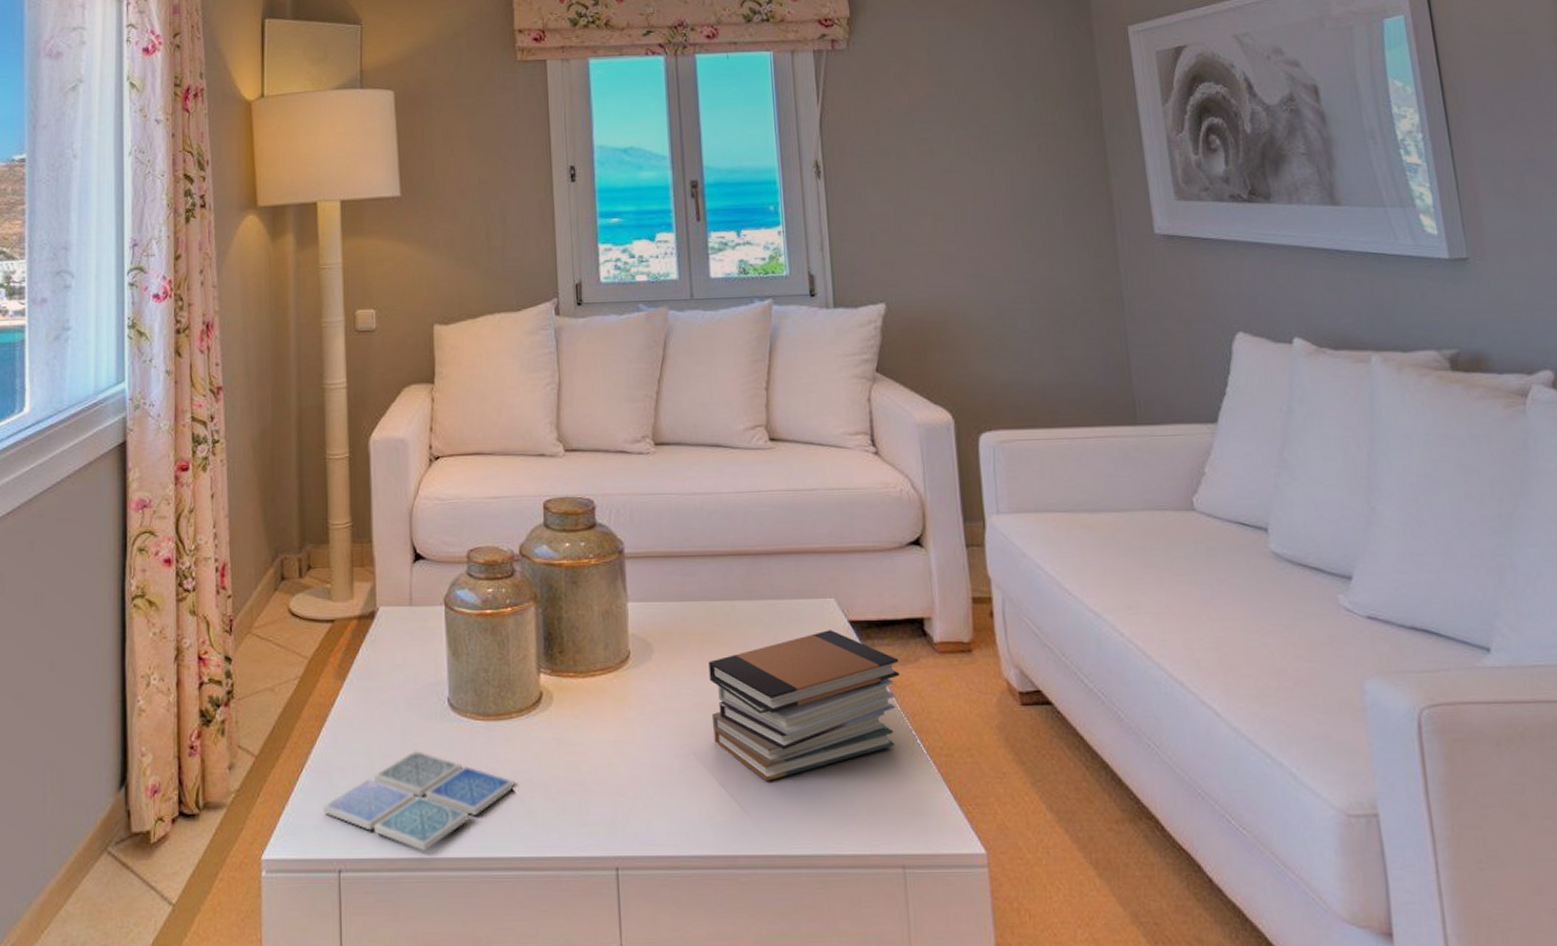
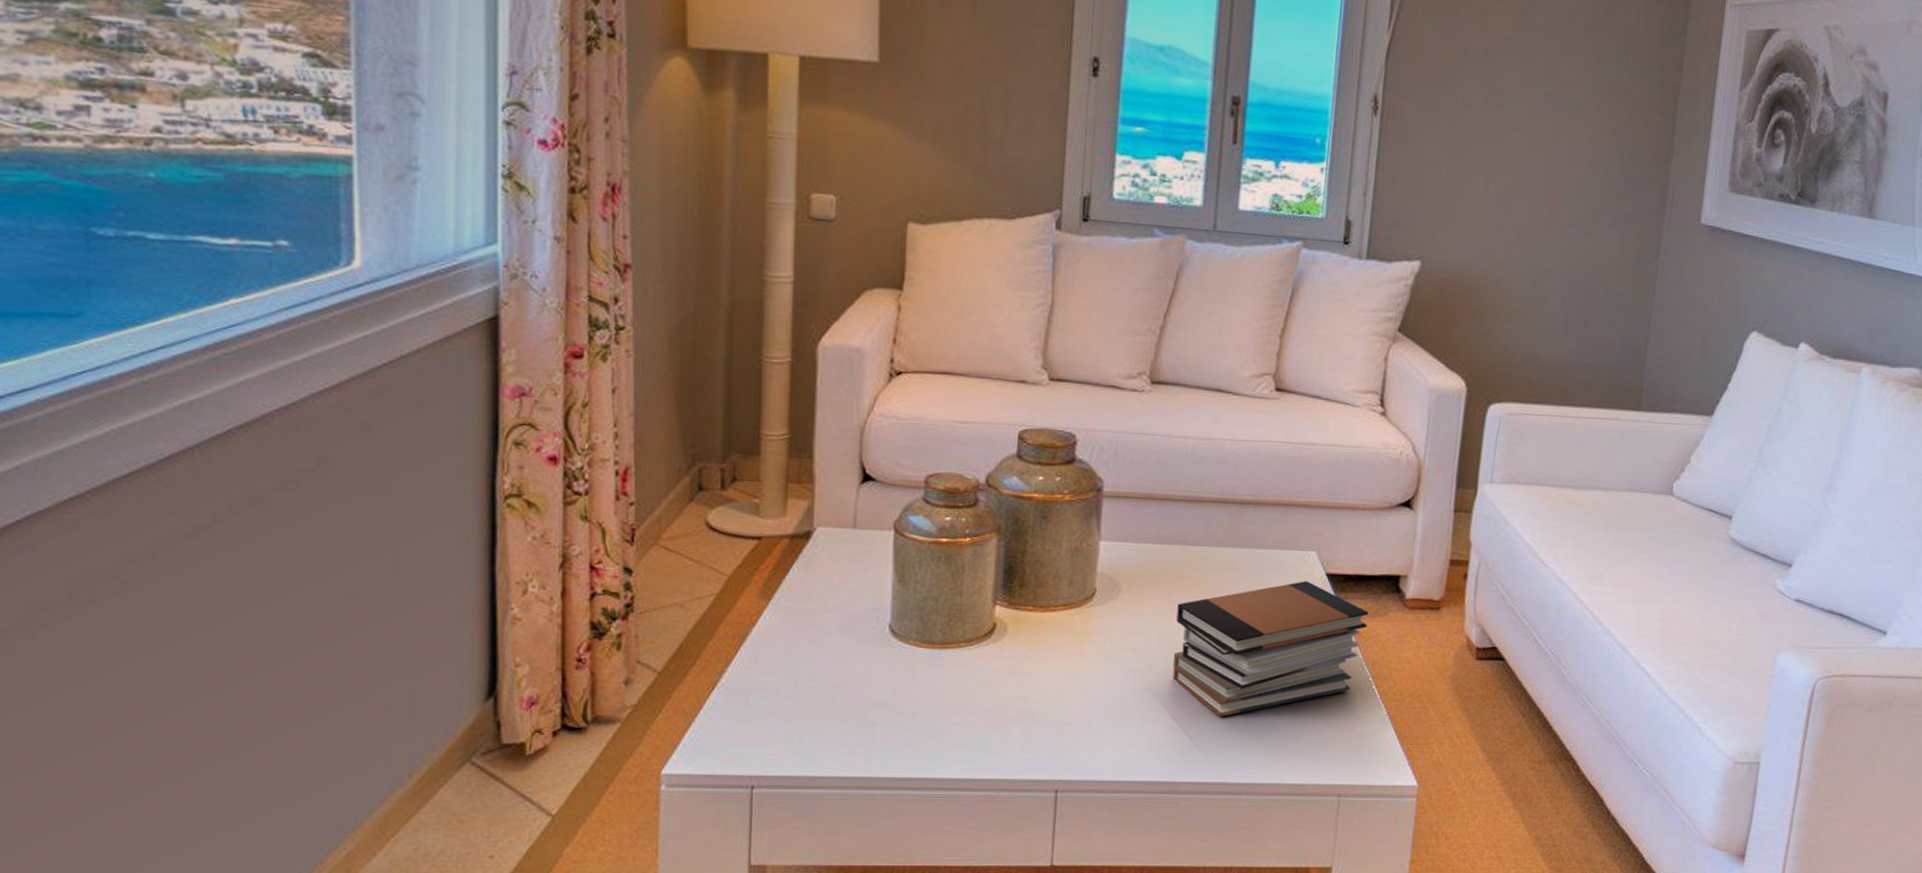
drink coaster: present [322,750,515,852] -> none [735,673,957,771]

